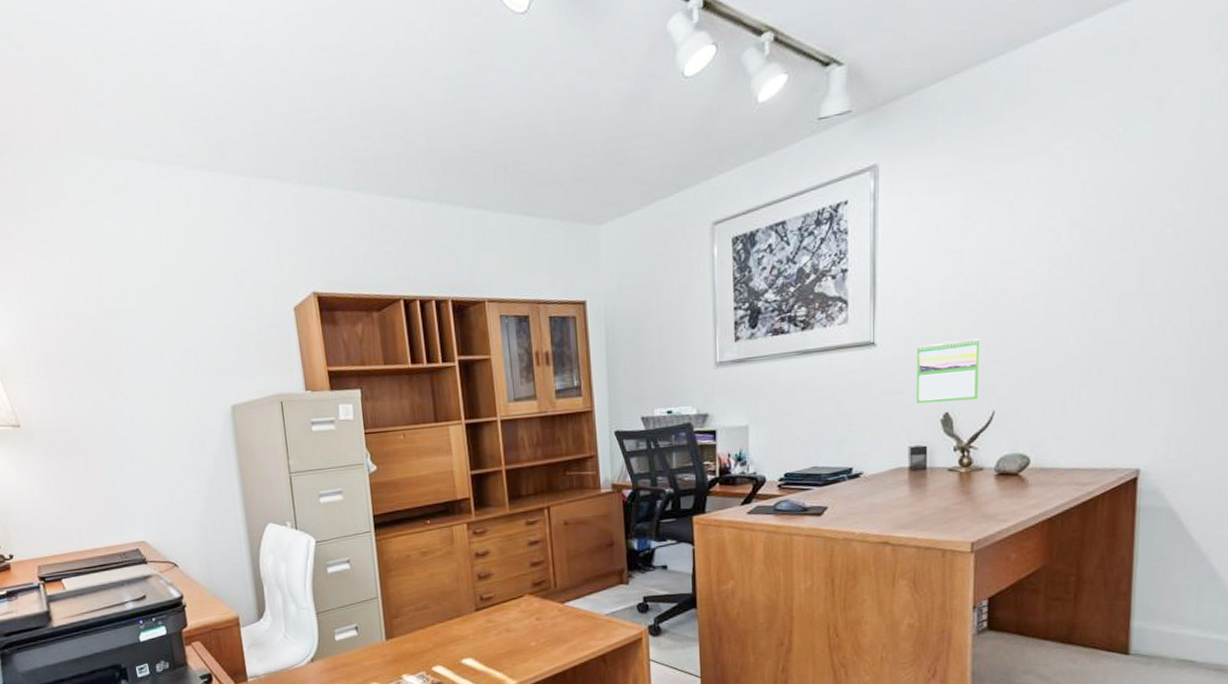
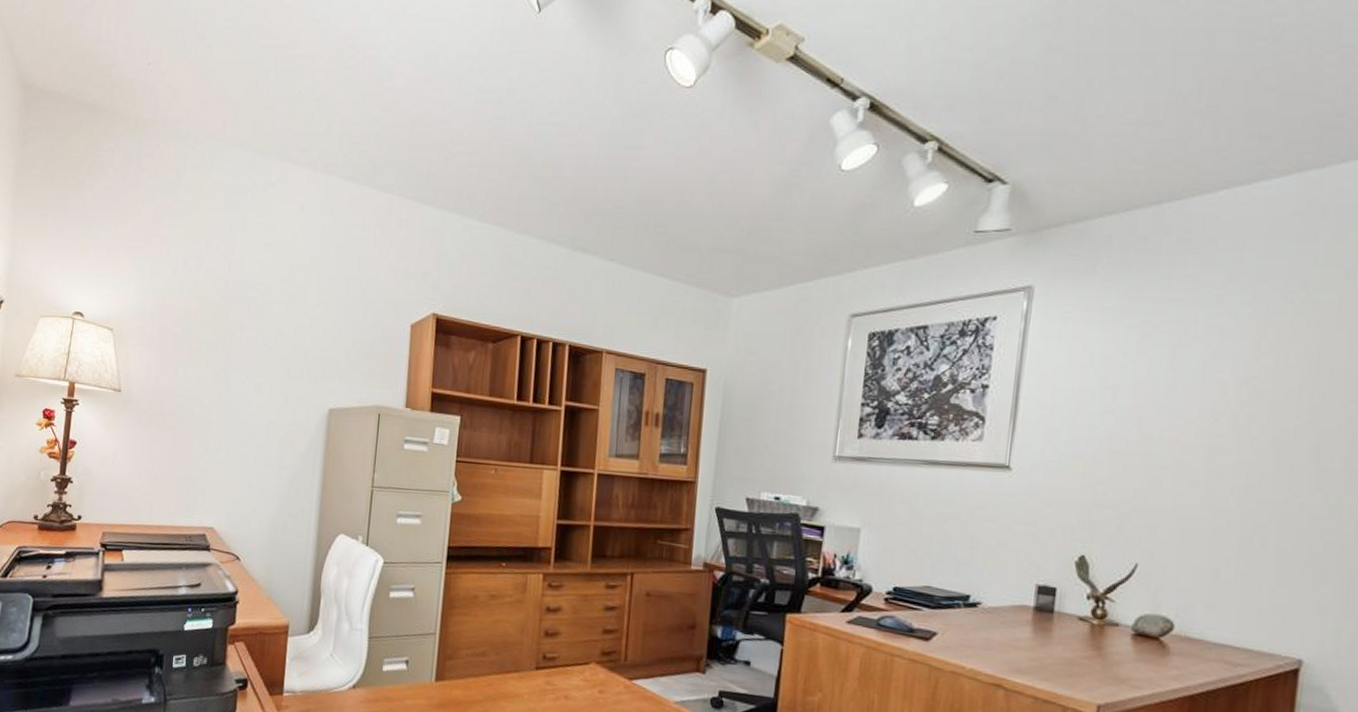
calendar: present [917,338,980,404] -> none [1050,479,1128,548]

